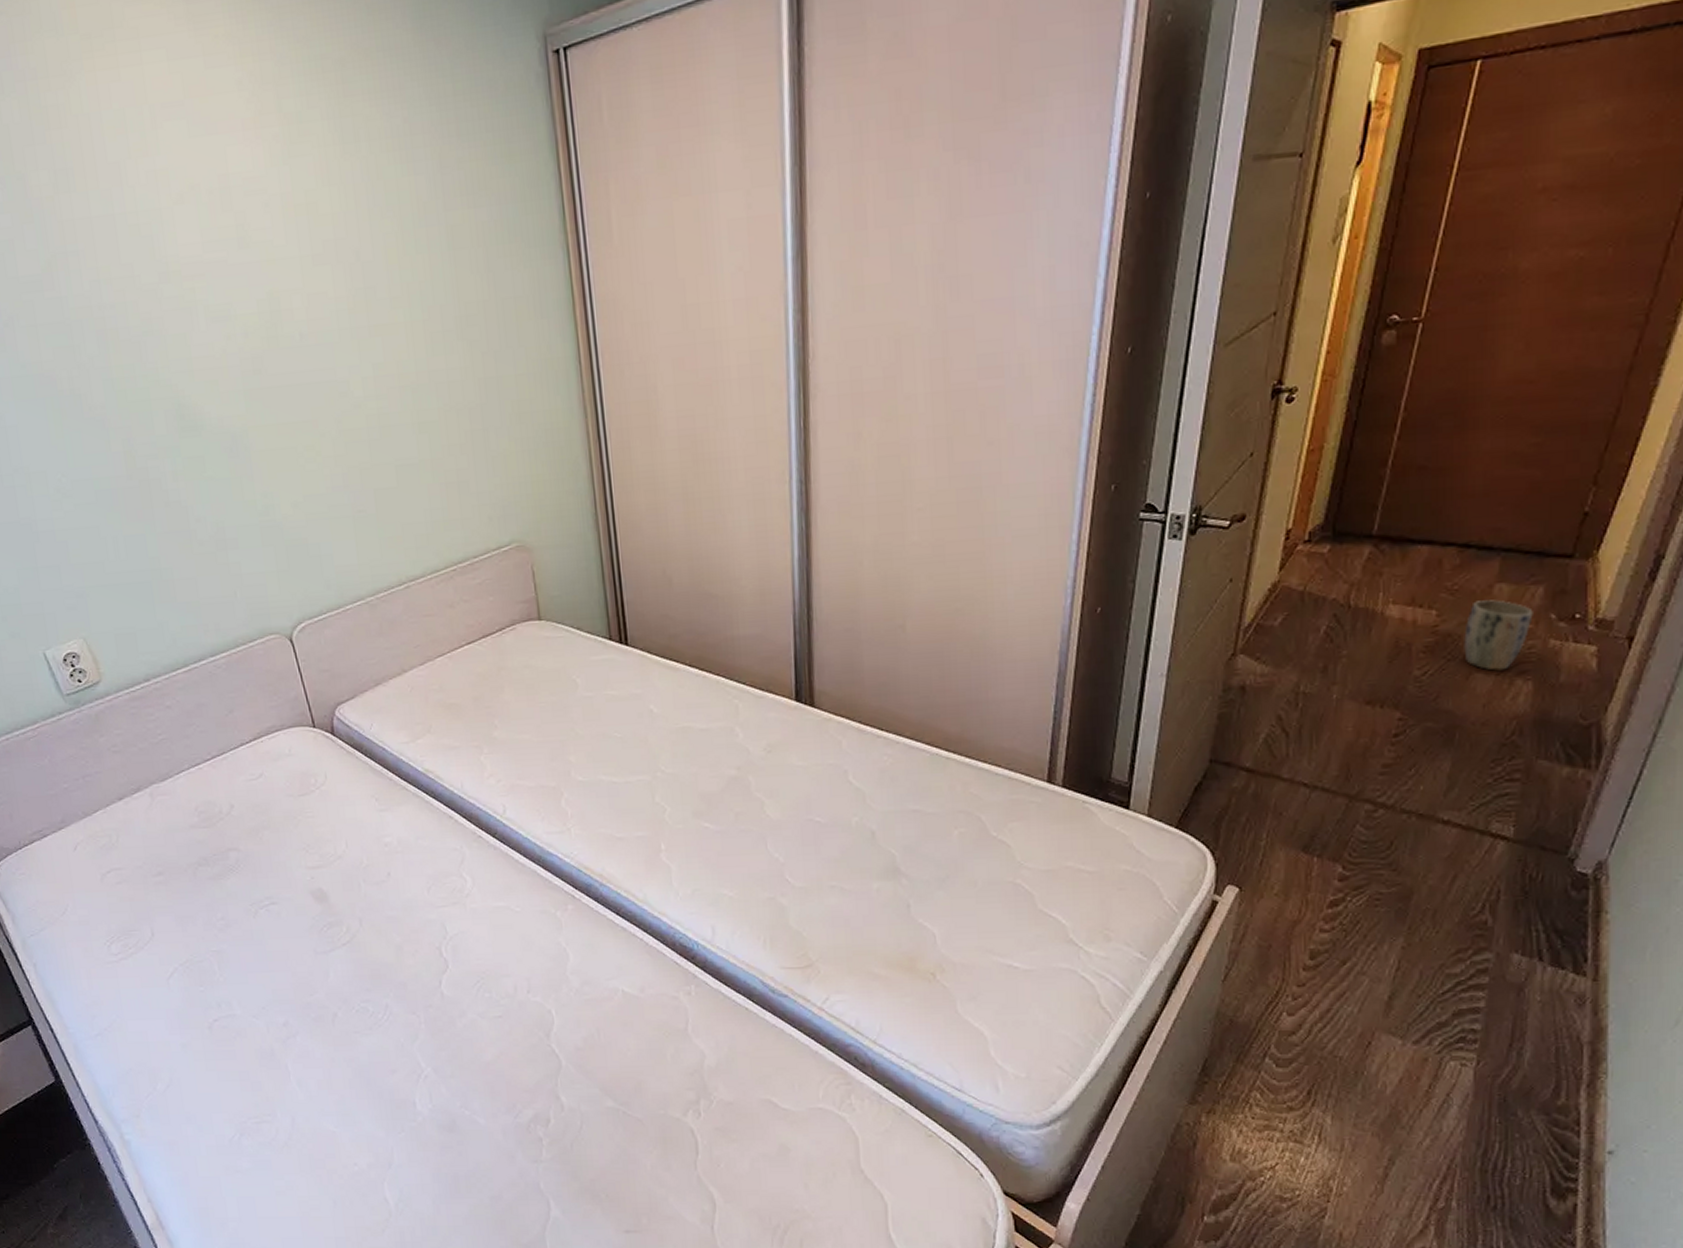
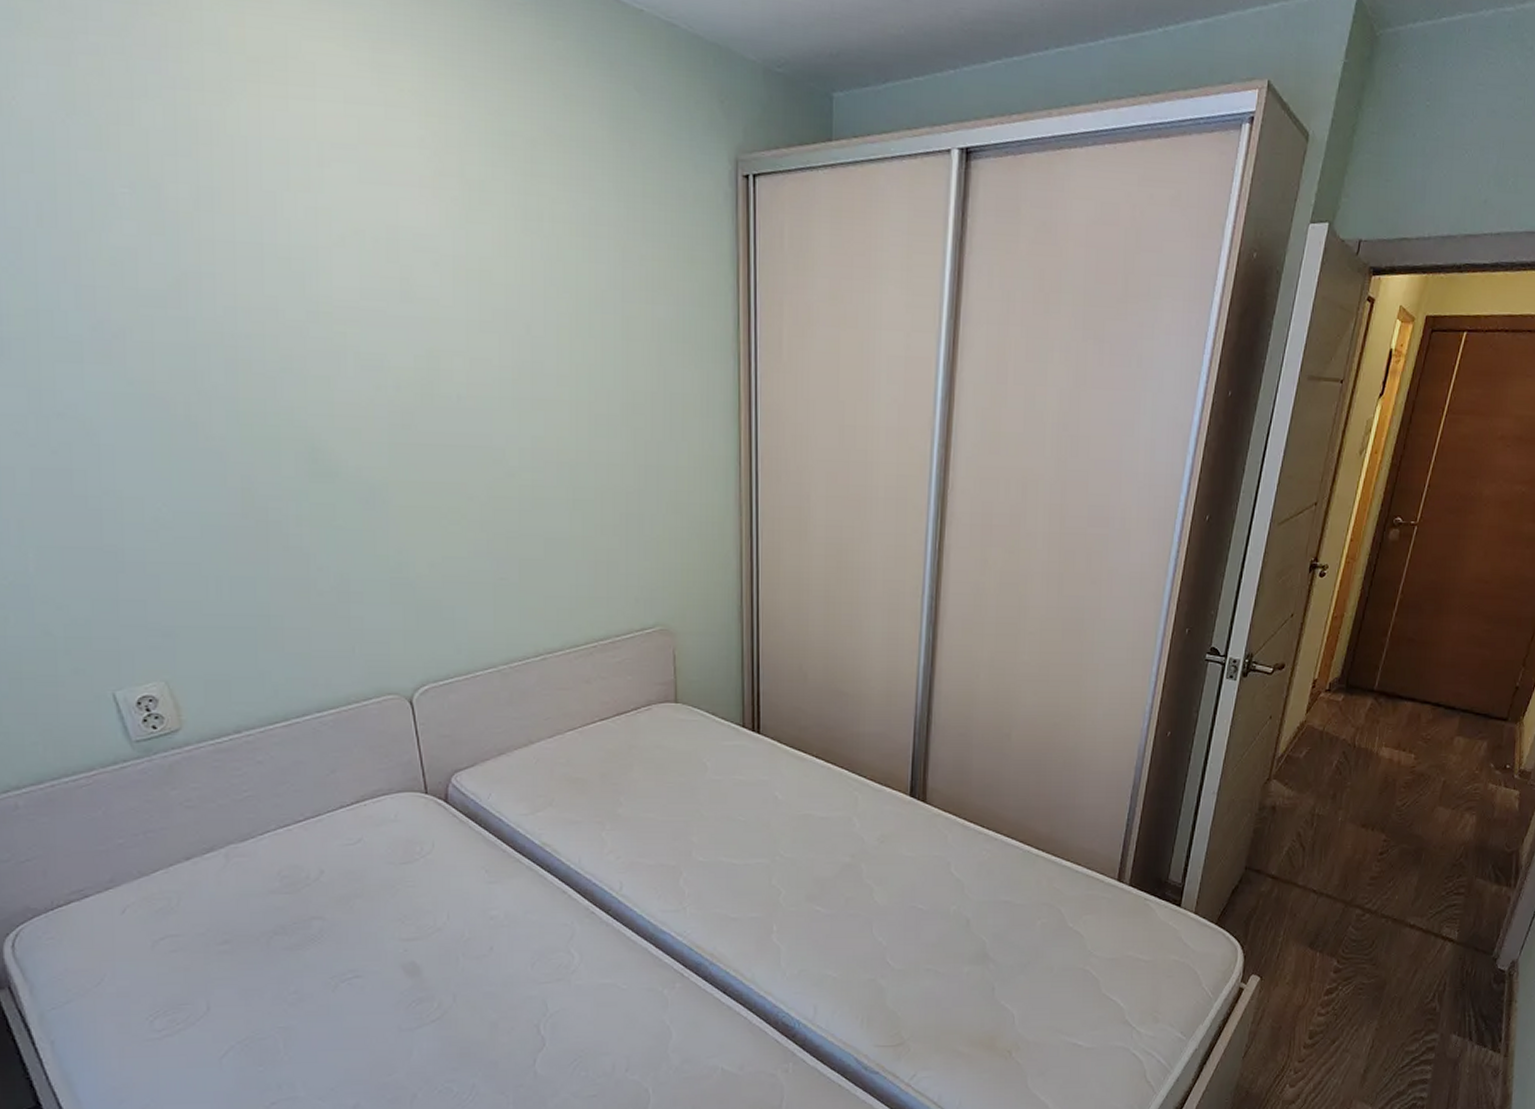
plant pot: present [1464,599,1533,671] -> none [1431,749,1479,806]

